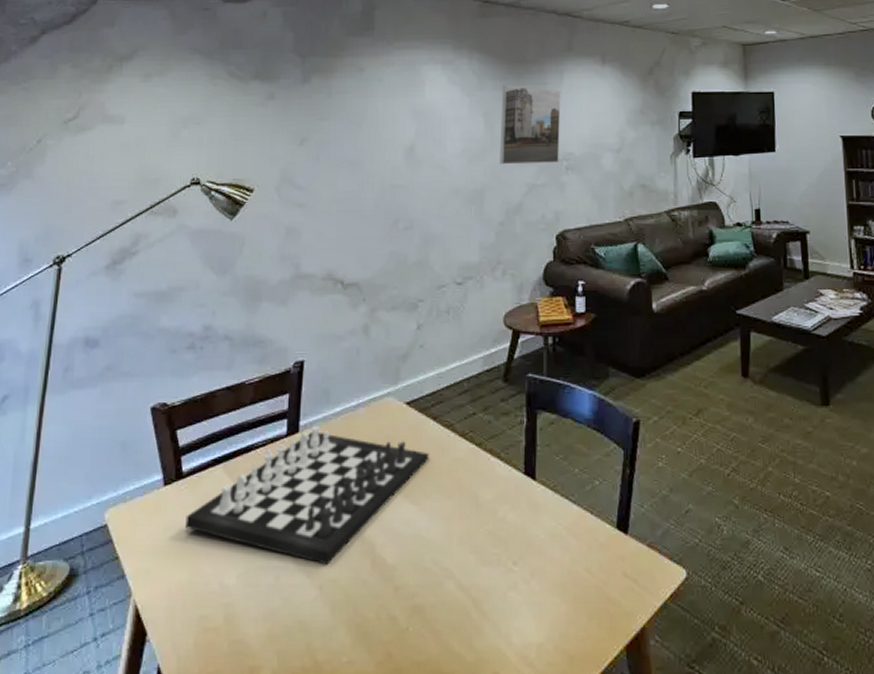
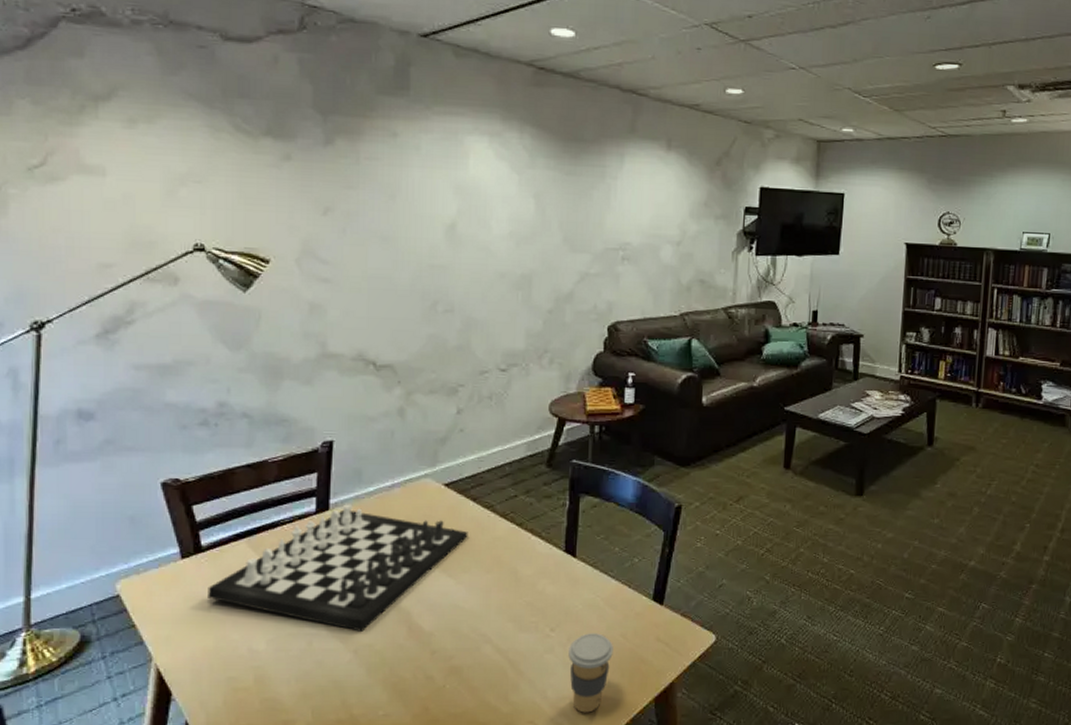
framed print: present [500,85,561,165] -> none [551,165,621,252]
coffee cup: none [532,567,579,663] -> present [568,633,613,713]

